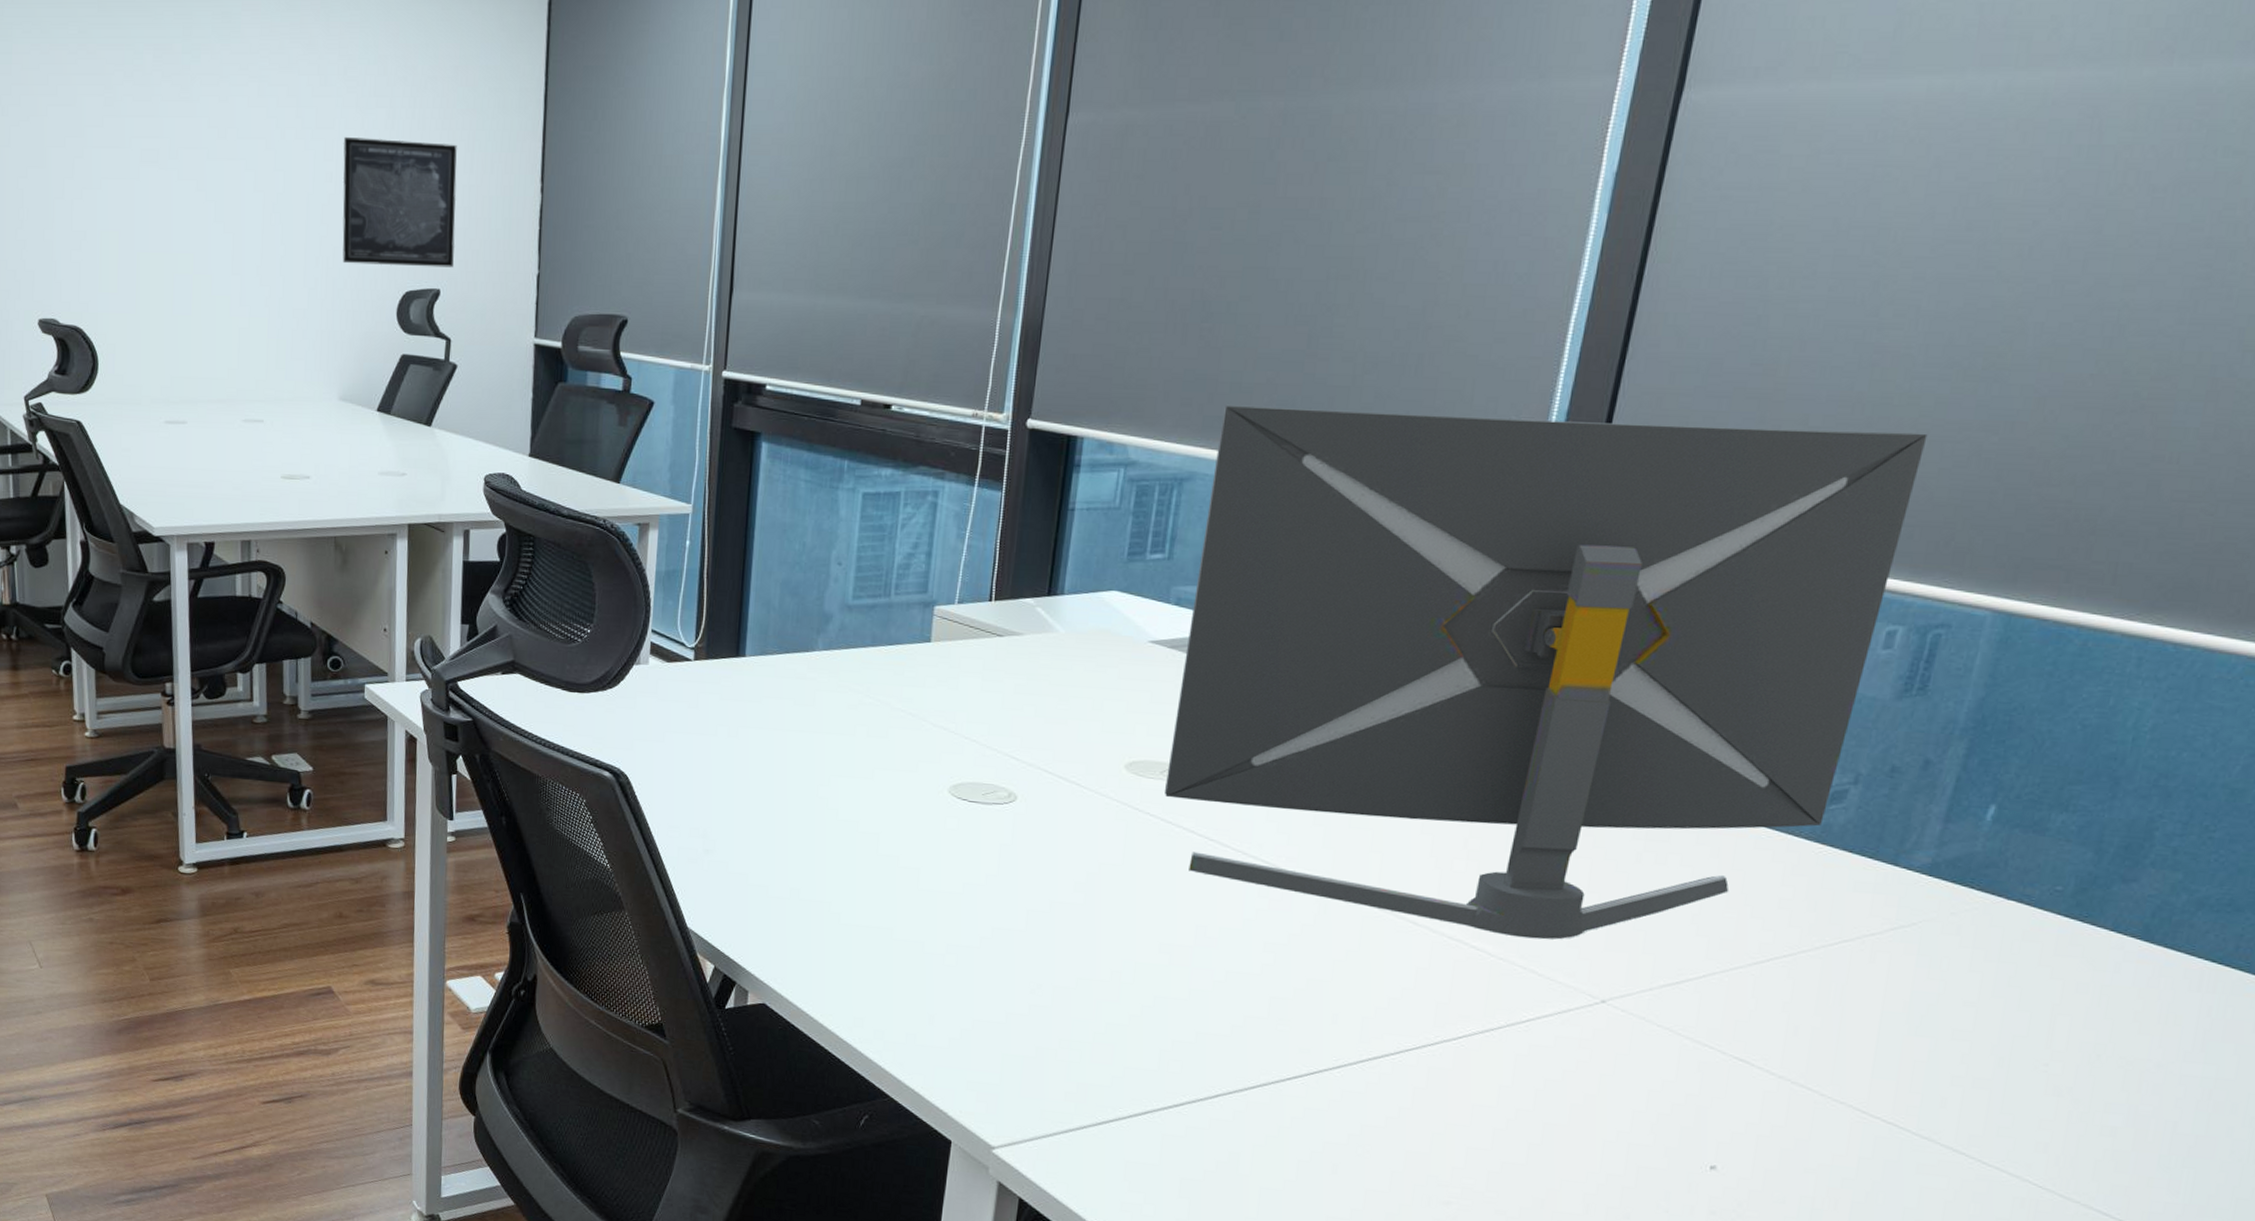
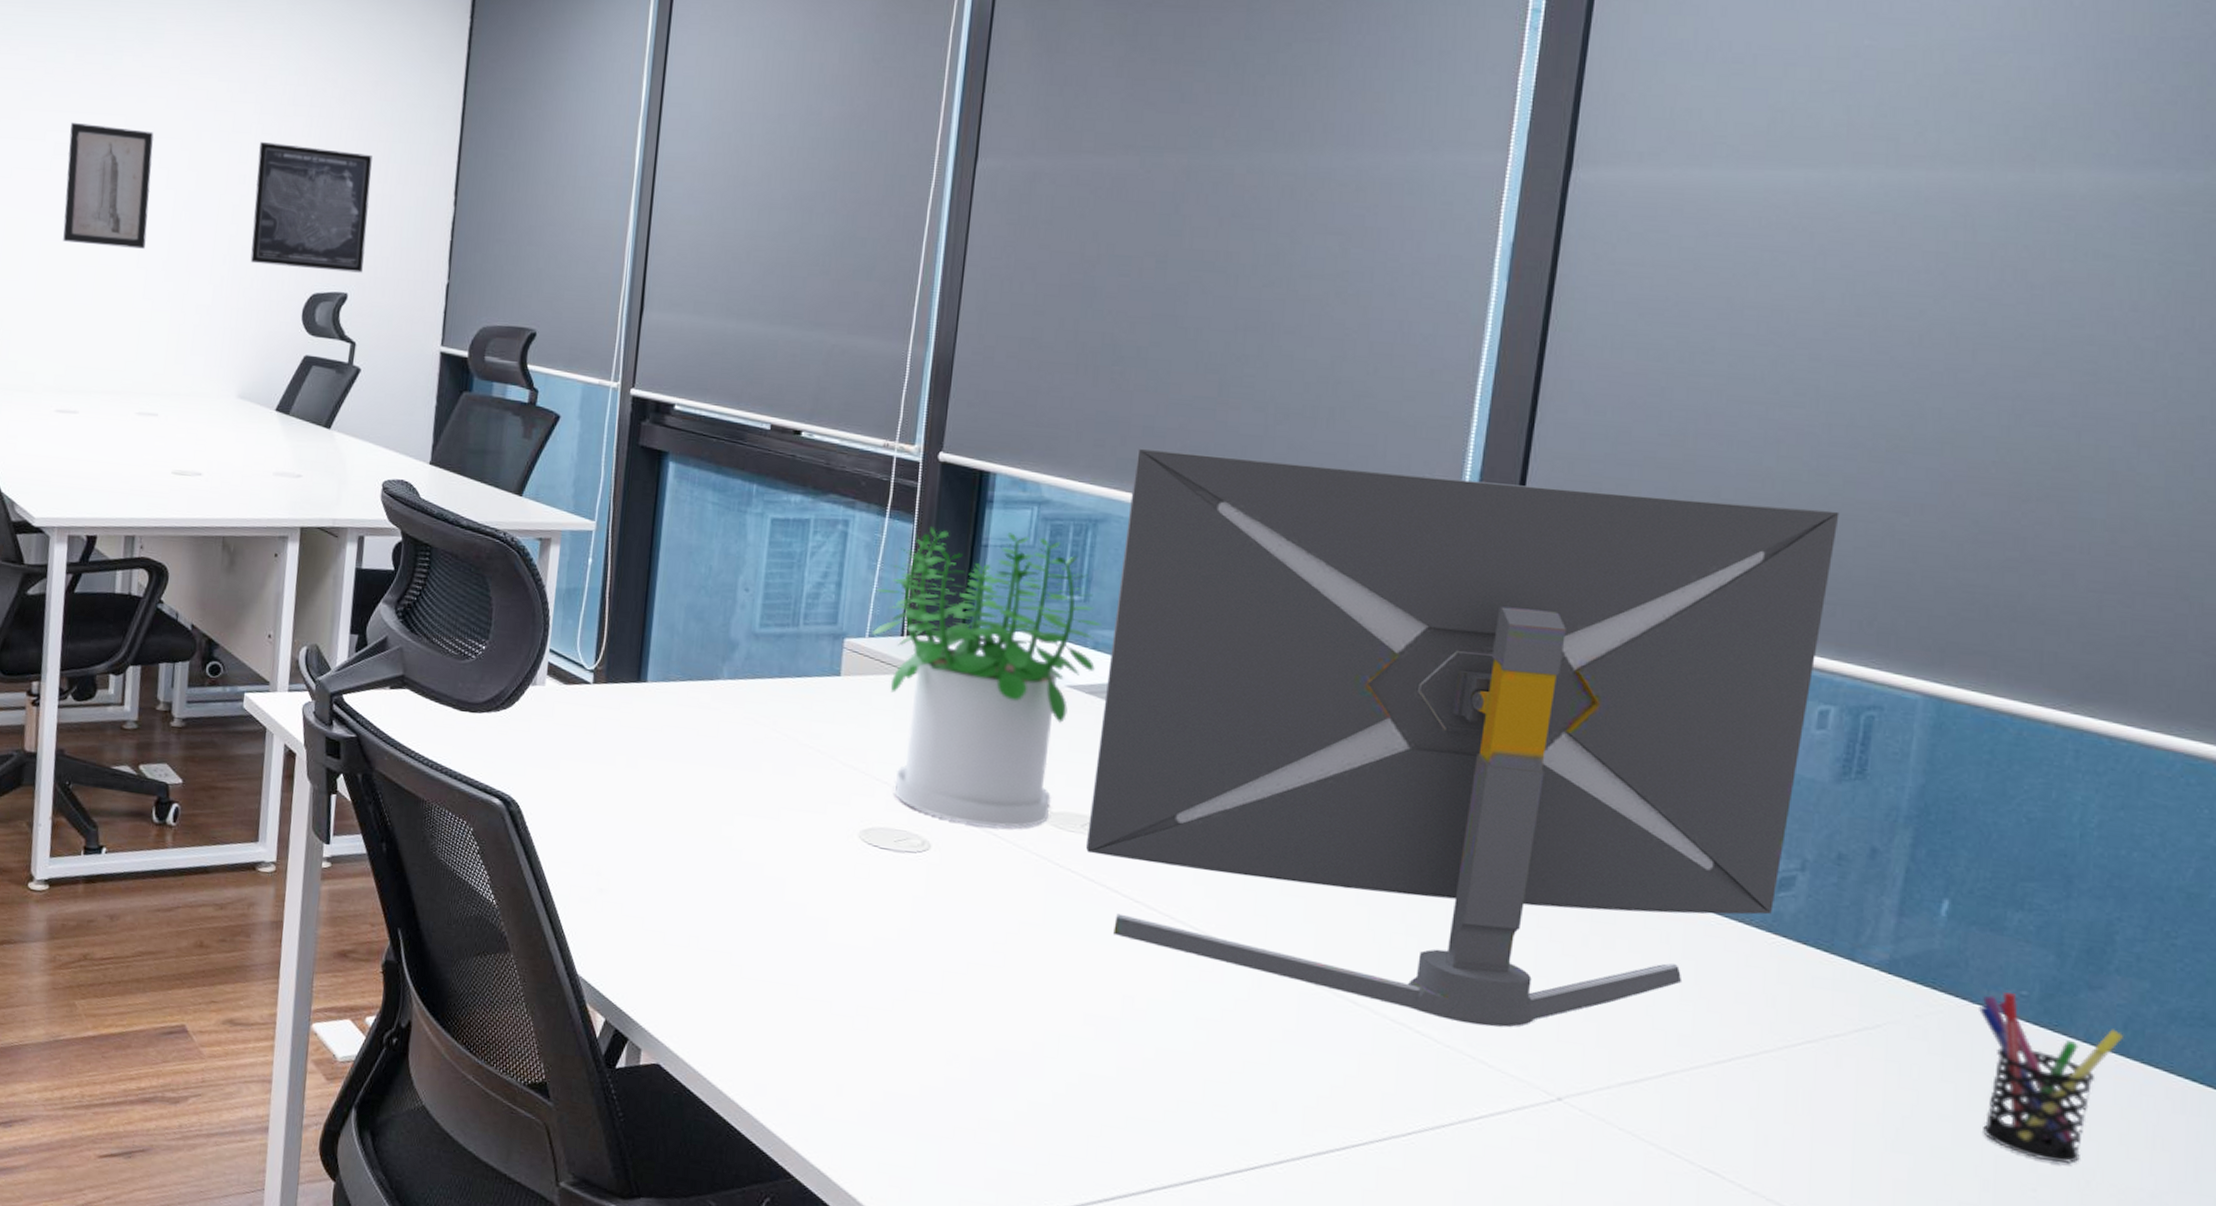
wall art: none [154,128,239,255] -> present [63,123,154,249]
potted plant: none [961,493,1184,778] -> present [871,526,1101,828]
pen holder: none [2004,888,2152,1040] -> present [1979,992,2125,1163]

